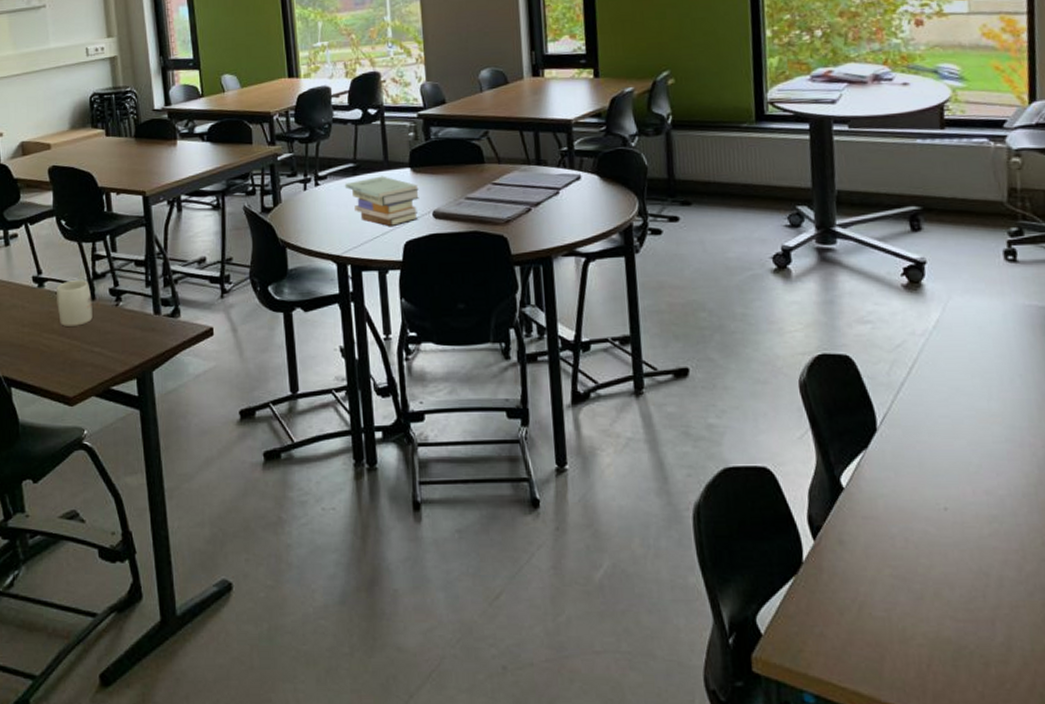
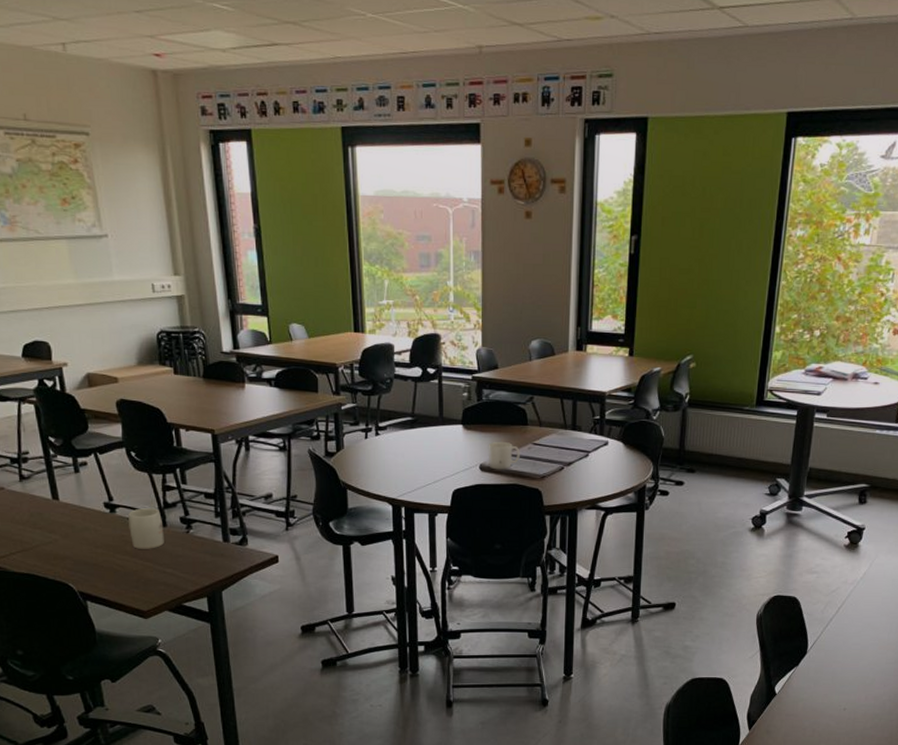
books: present [344,176,419,227] -> none [402,430,469,476]
mug: none [440,183,479,216] -> present [488,441,520,470]

